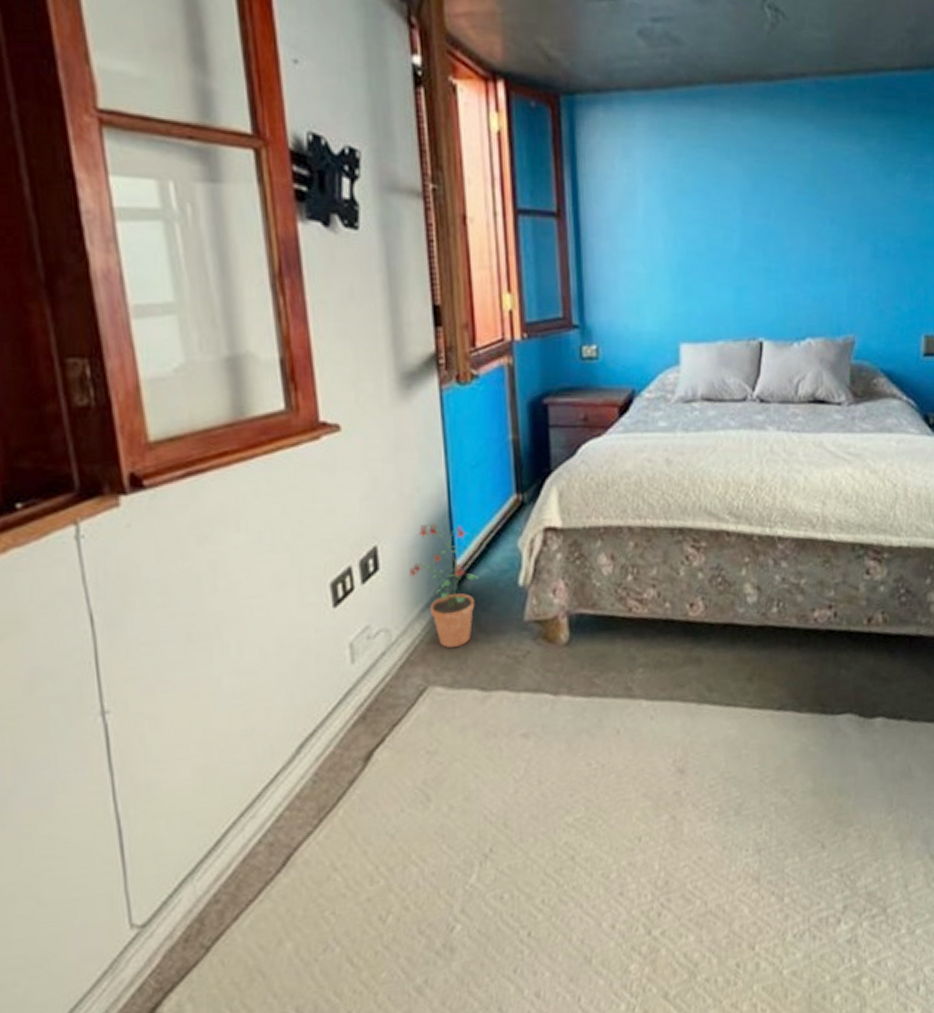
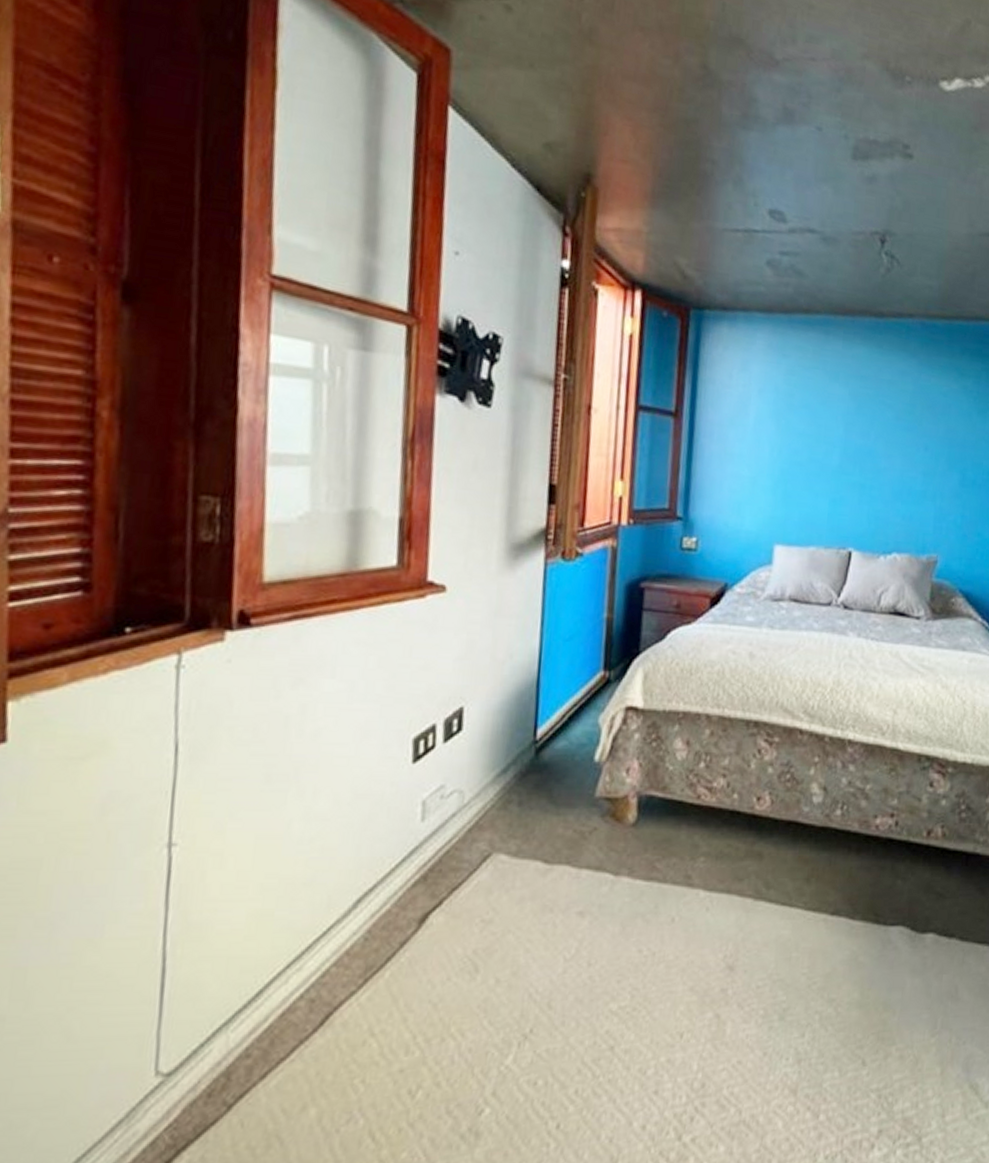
potted plant: present [409,523,479,648] -> none [491,690,557,816]

